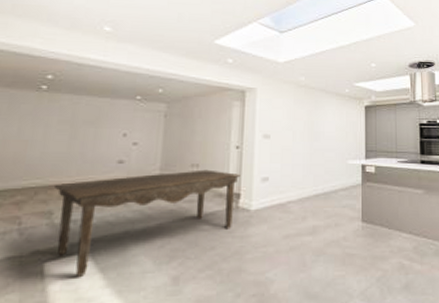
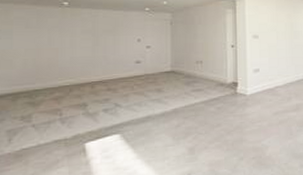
dining table: present [55,169,241,277] -> none [86,65,237,152]

